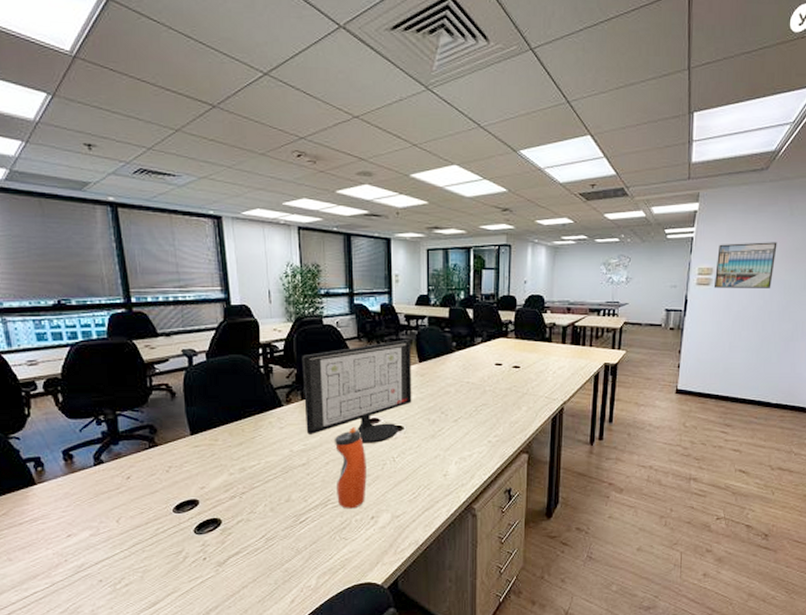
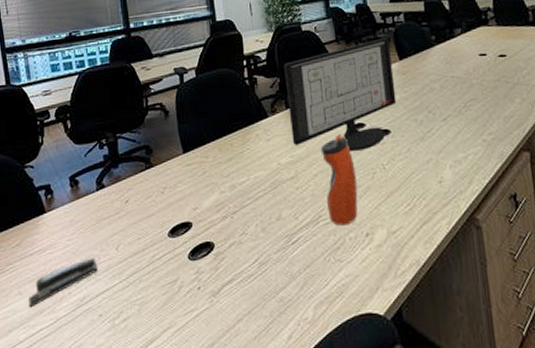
stapler: none [20,529,97,573] -> present [29,257,98,308]

